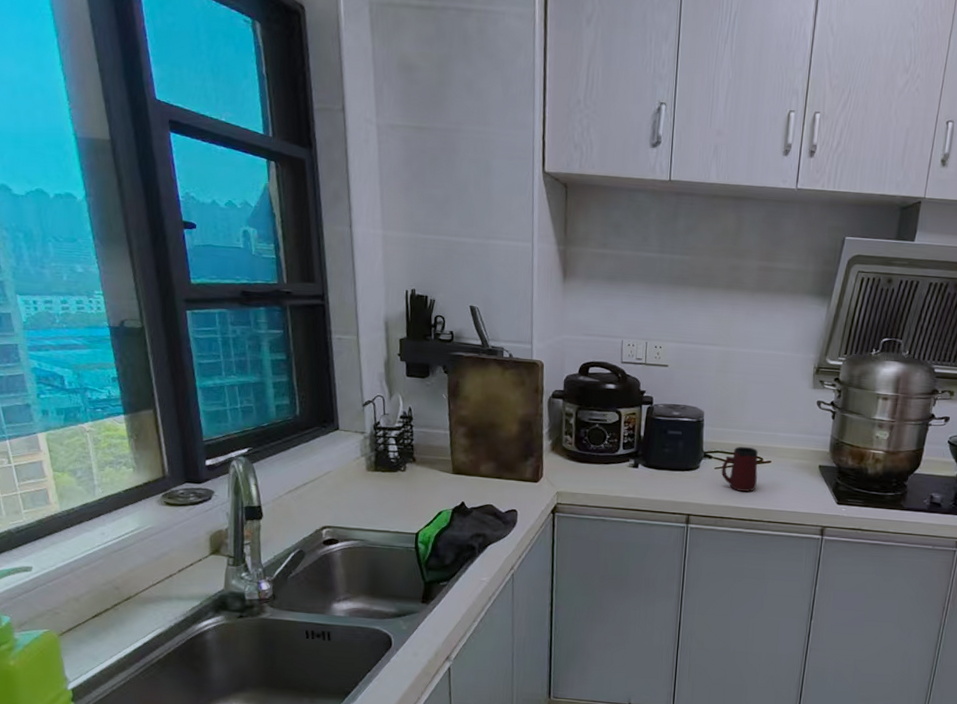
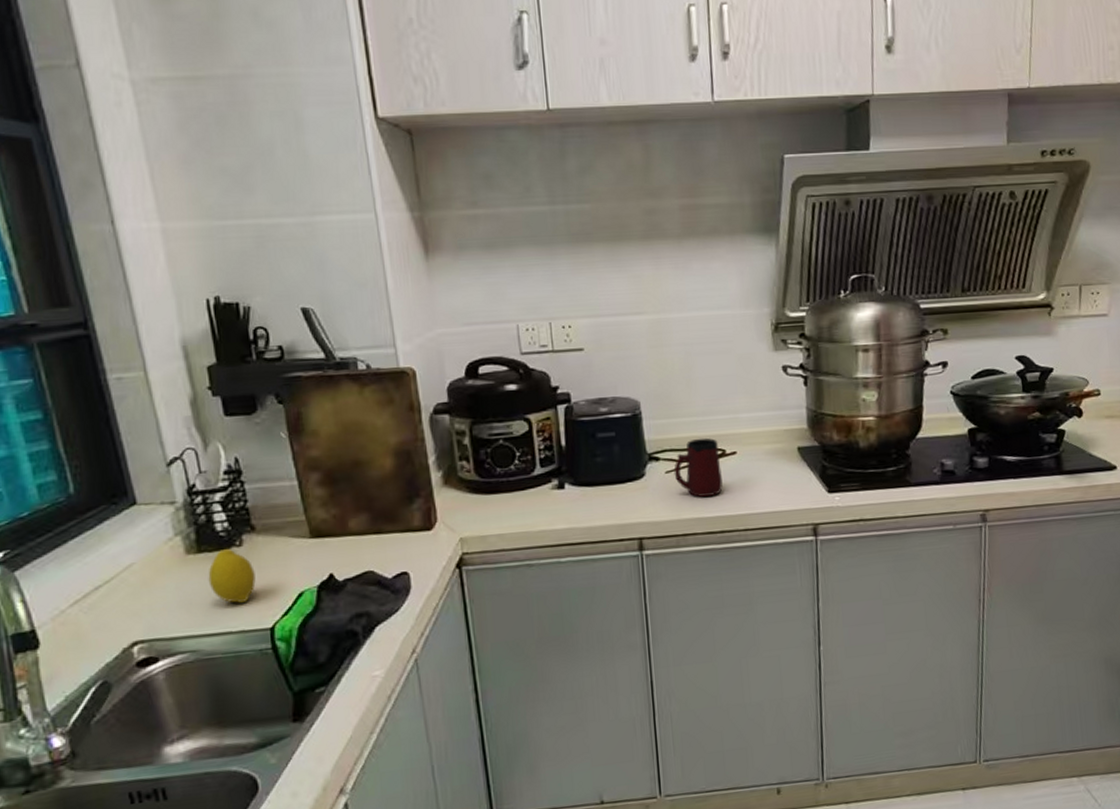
fruit: none [379,471,411,512] -> present [208,548,256,603]

